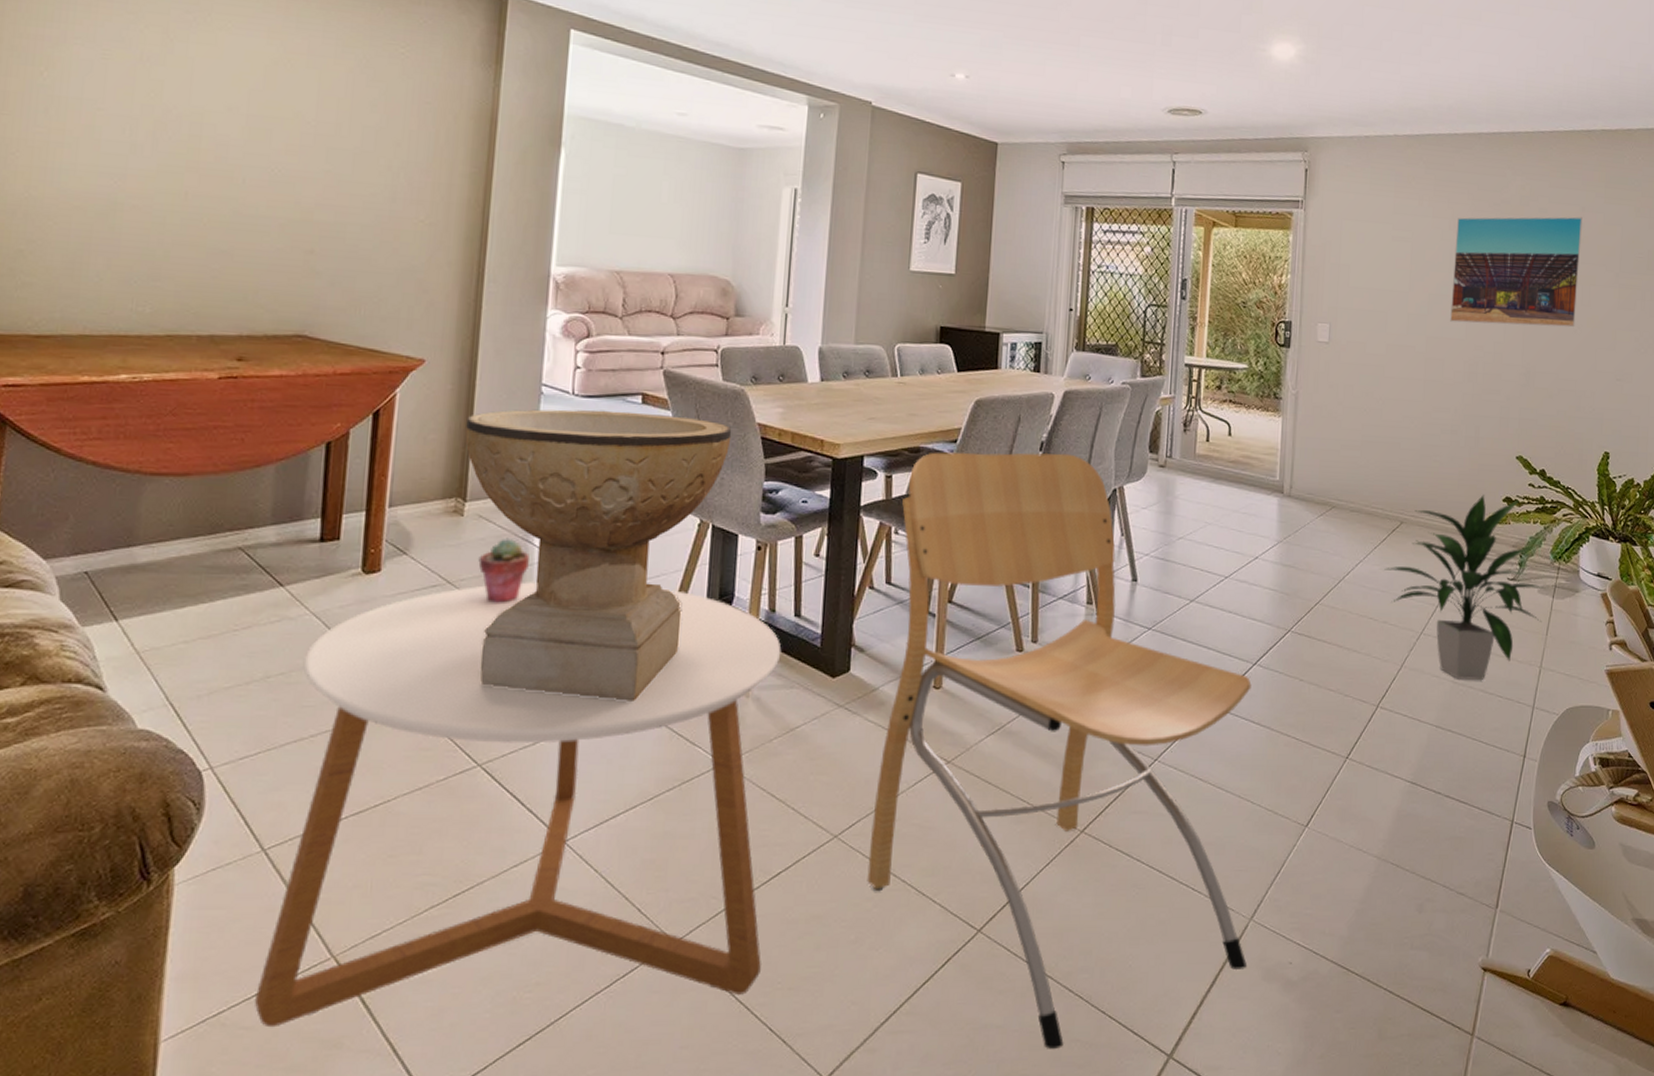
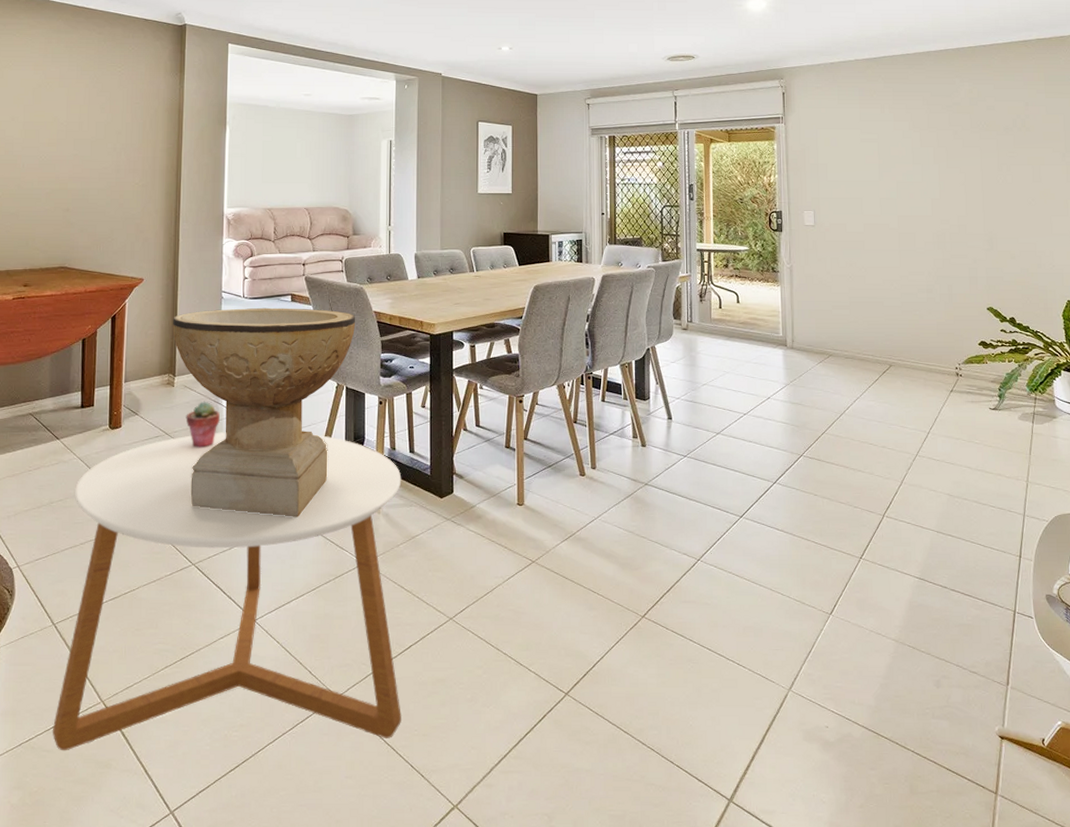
chair: present [867,451,1252,1050] -> none [477,323,790,791]
indoor plant: present [1384,495,1549,681] -> none [879,340,1028,494]
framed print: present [1450,216,1583,328] -> none [915,110,1029,203]

